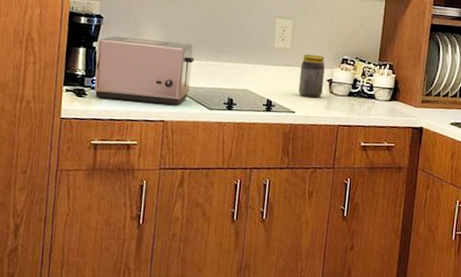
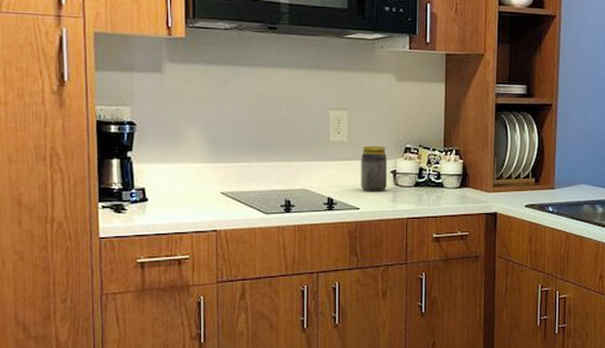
toaster: present [94,36,194,105] -> none [132,144,243,212]

